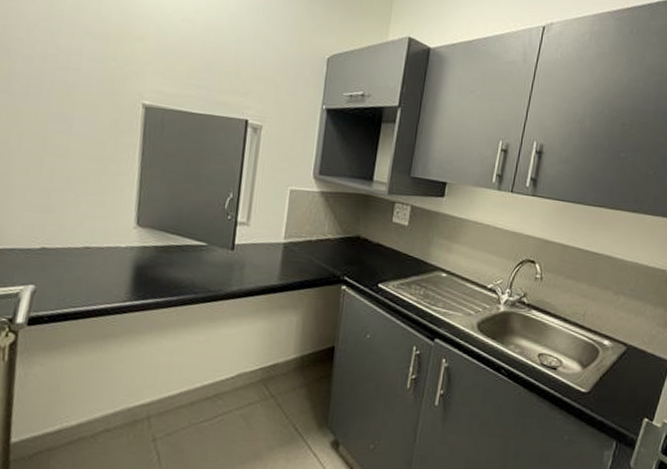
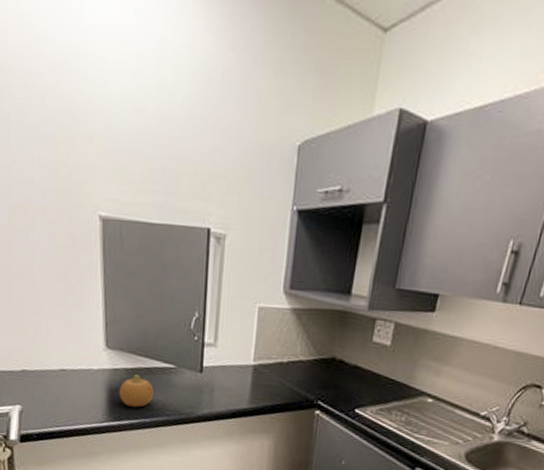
fruit: none [146,252,183,285] -> present [120,375,154,407]

